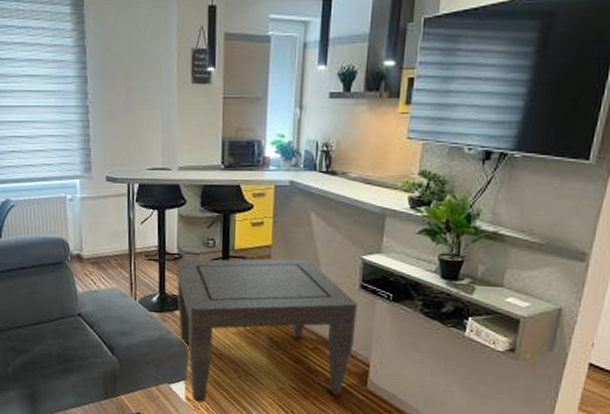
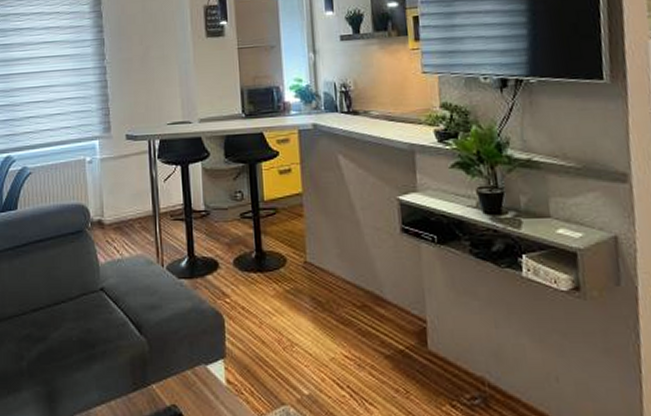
coffee table: present [177,258,358,403] -> none [205,205,405,386]

